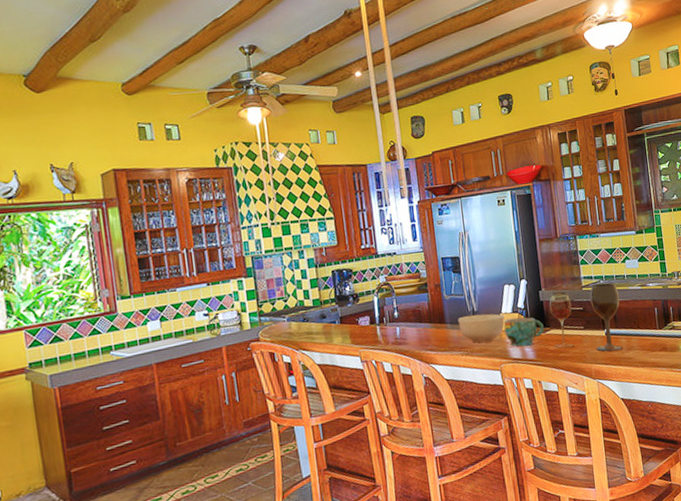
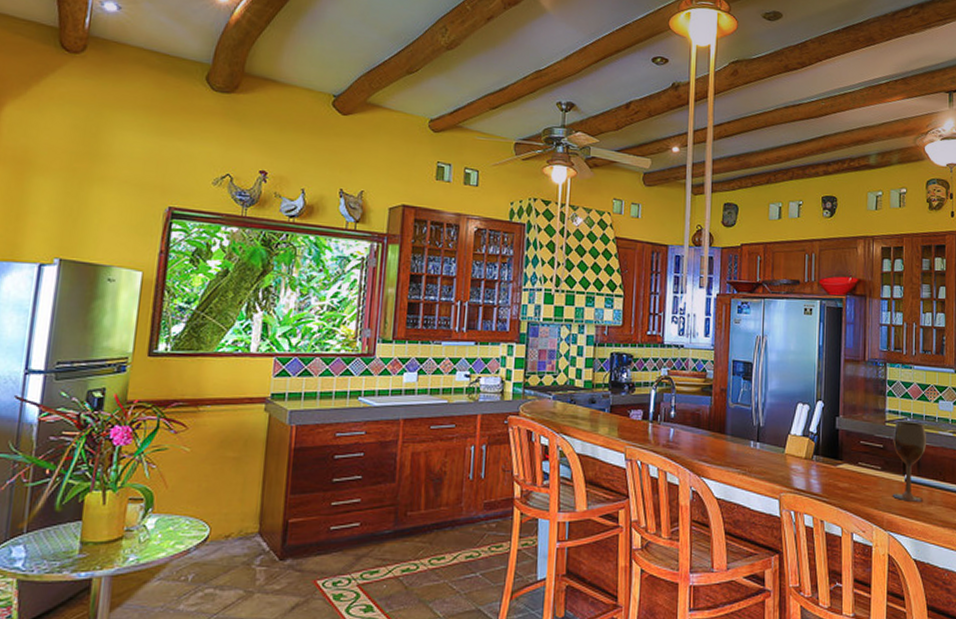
bowl: present [457,313,505,344] -> none [740,429,792,465]
cup: present [503,317,544,347] -> none [790,442,836,477]
wineglass: present [549,291,573,349] -> none [845,421,871,488]

